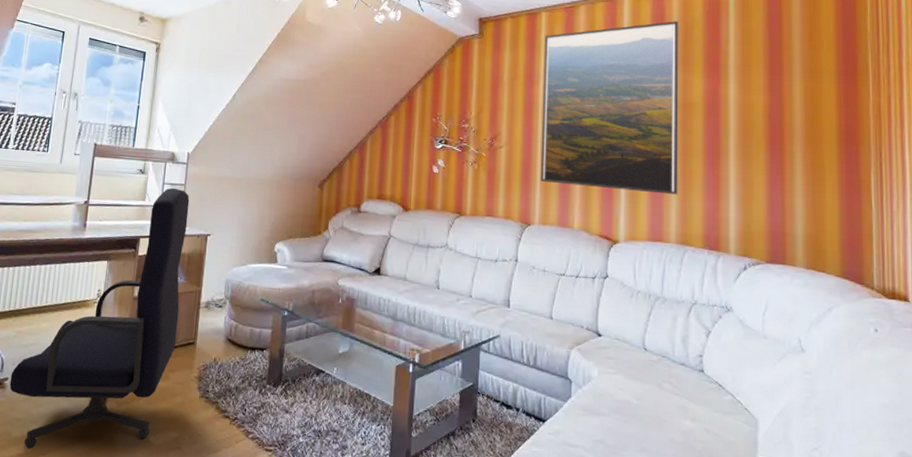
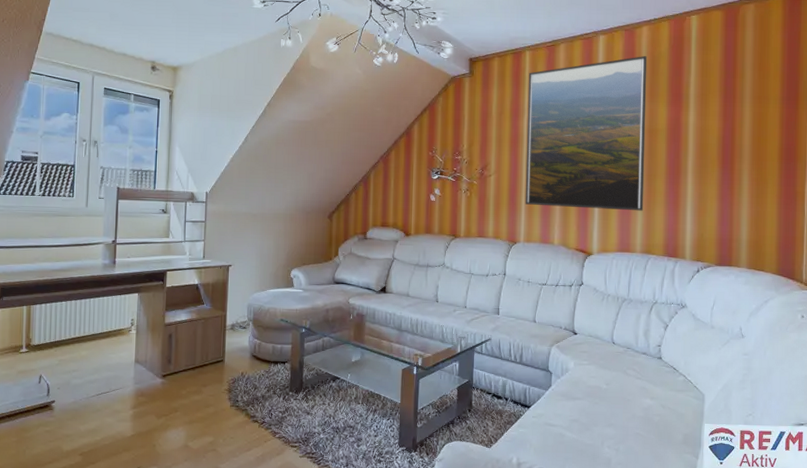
office chair: present [9,187,190,449] -> none [57,225,211,460]

